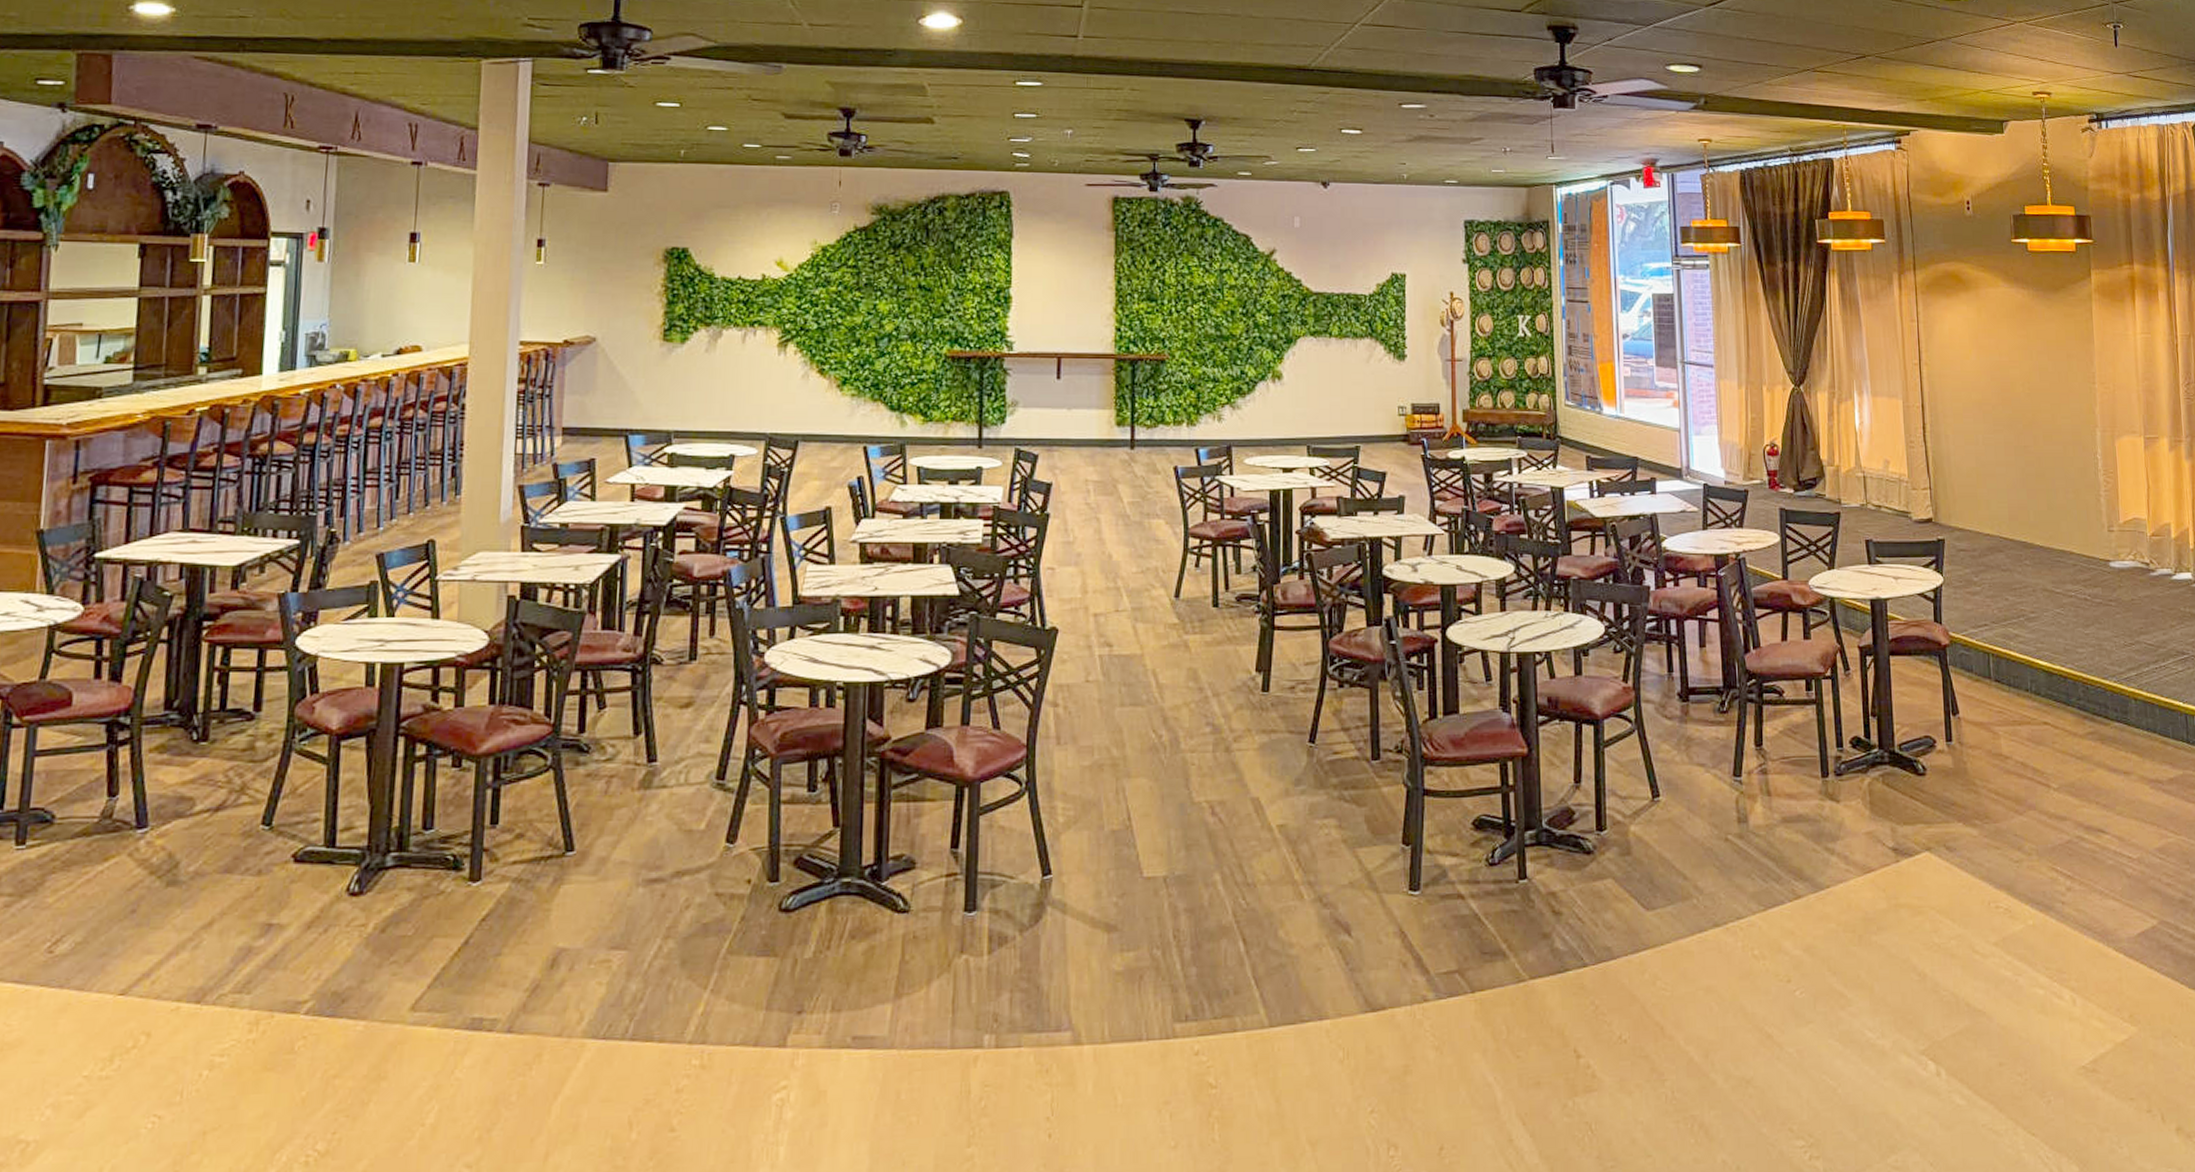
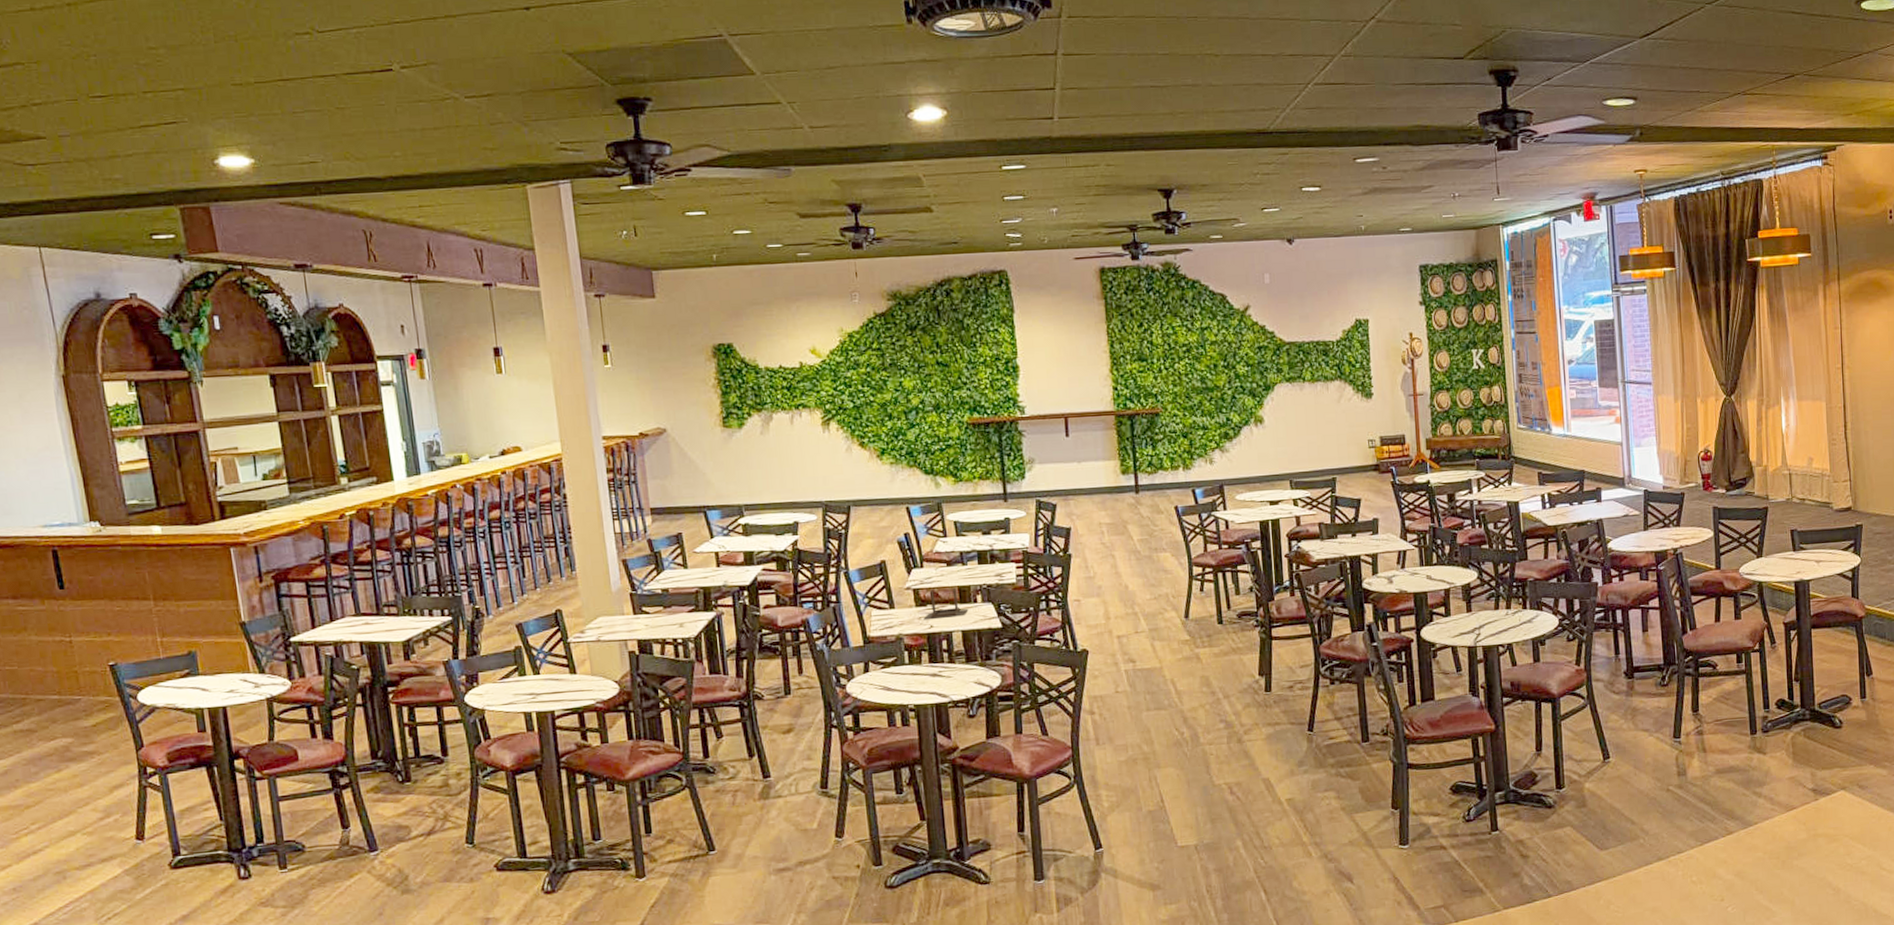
napkin holder: none [866,544,922,581] -> present [922,587,969,621]

